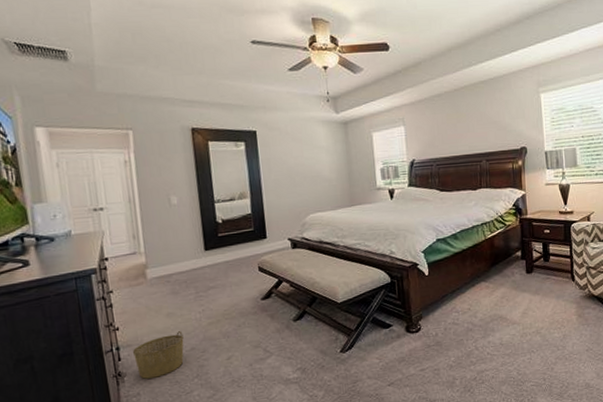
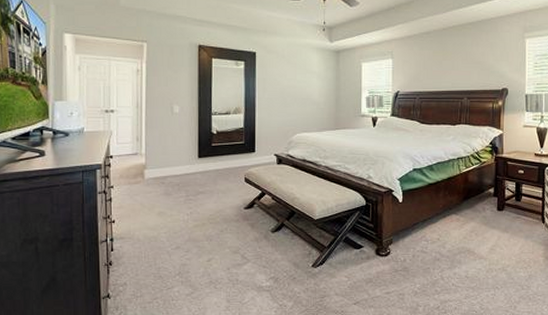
basket: present [132,331,184,379] -> none [124,230,171,270]

